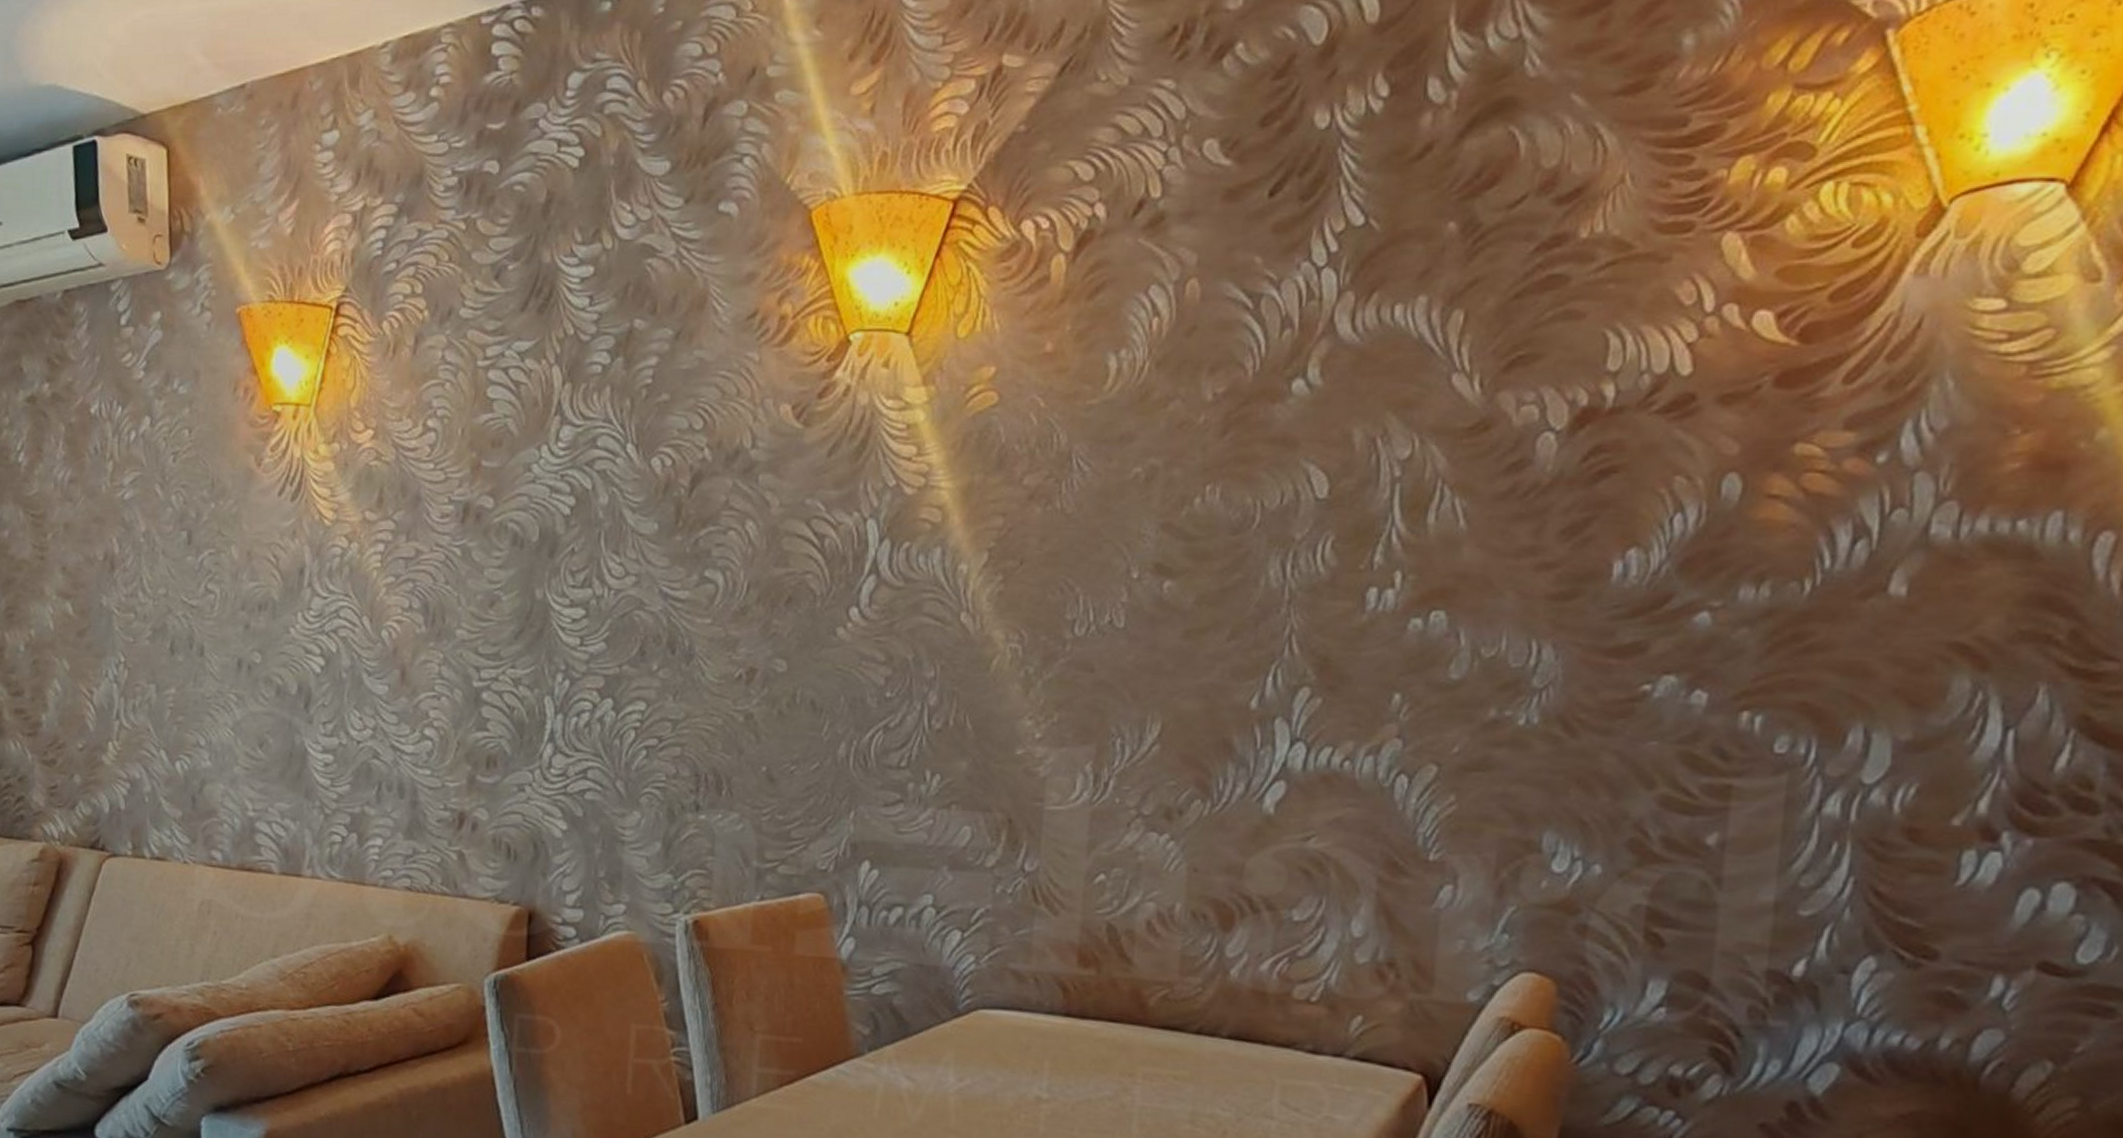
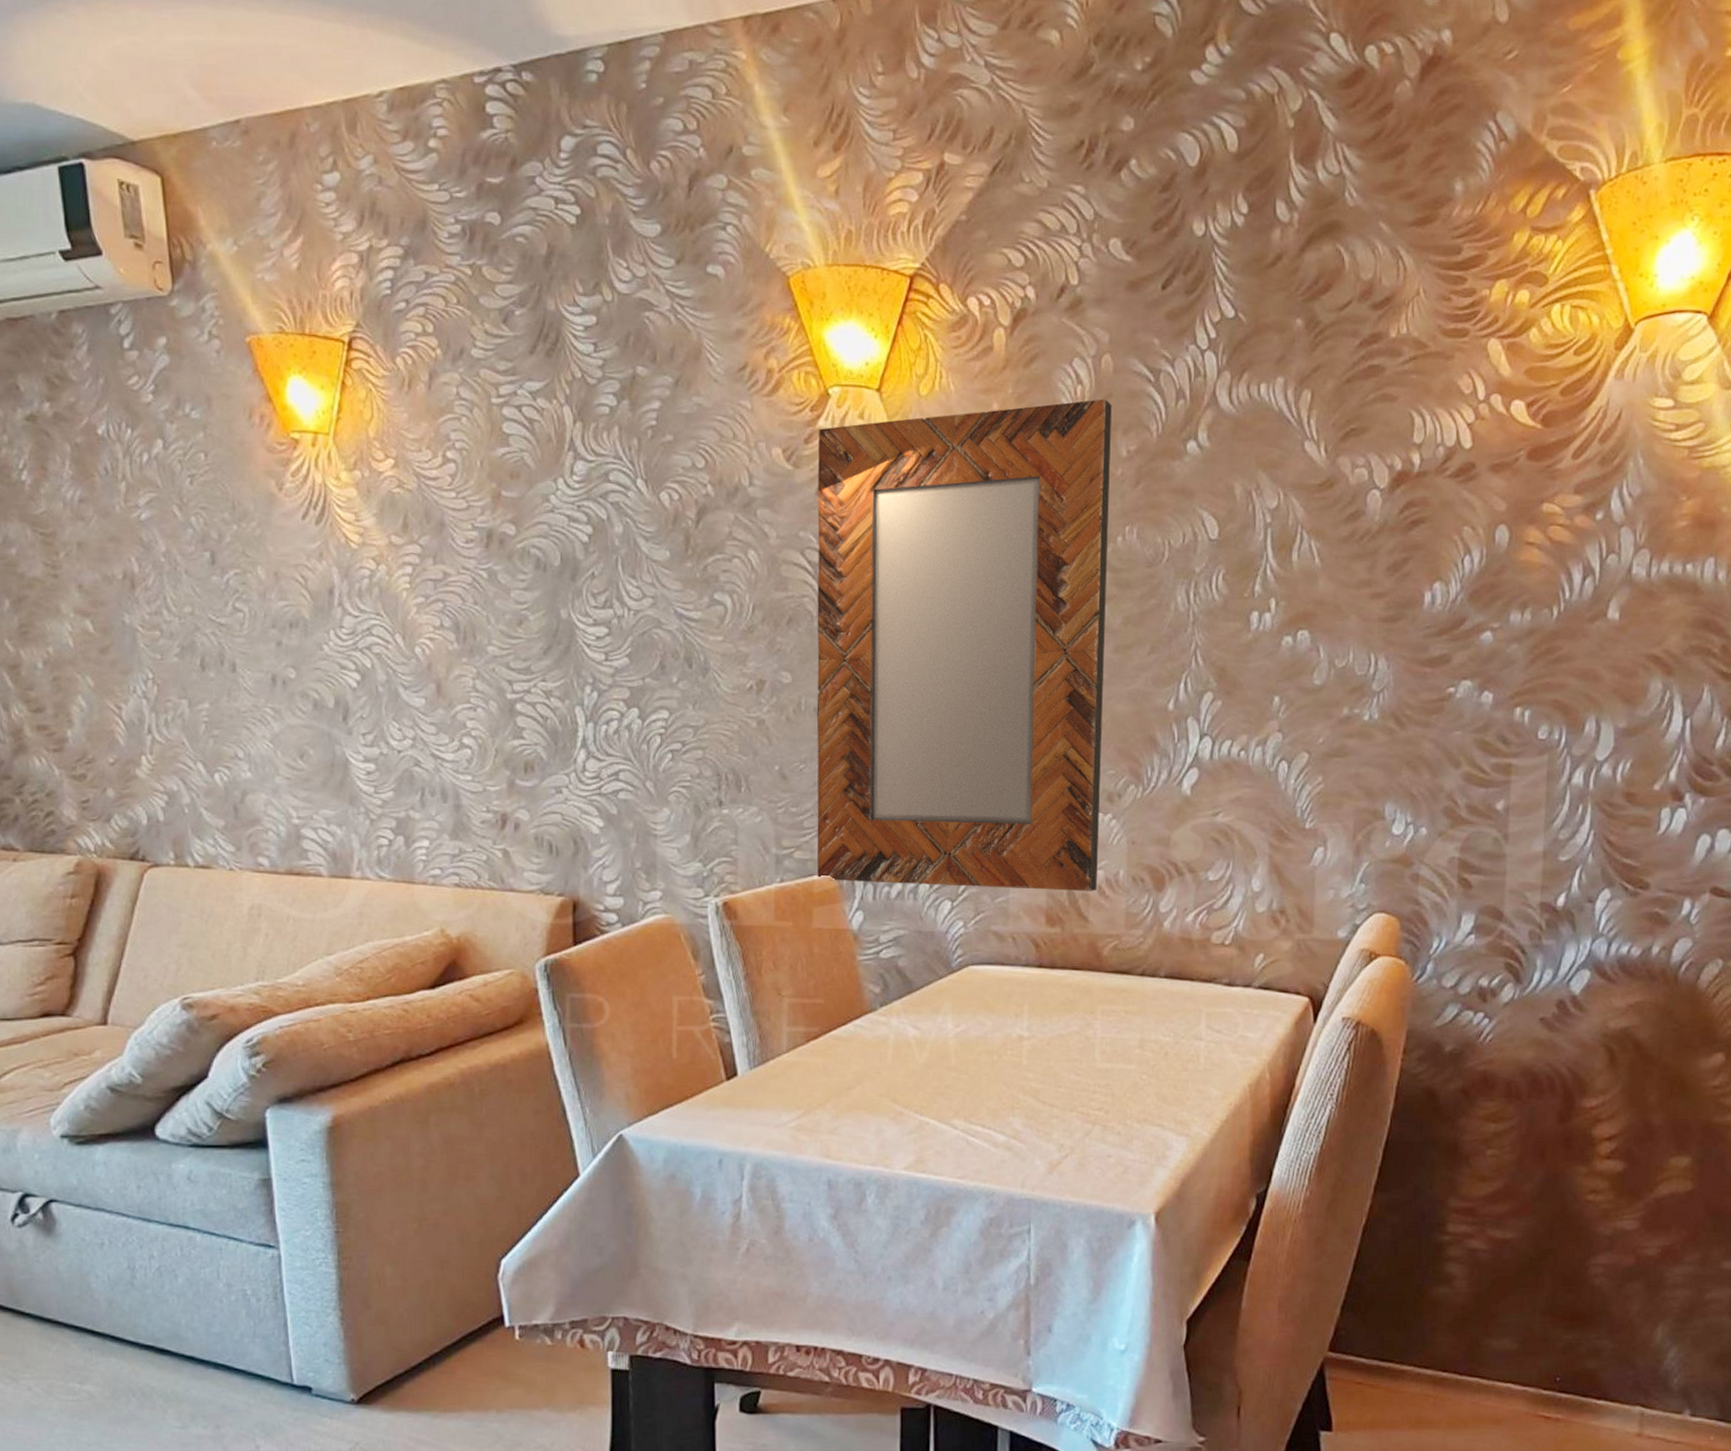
home mirror: none [803,332,1196,928] -> present [816,399,1112,891]

